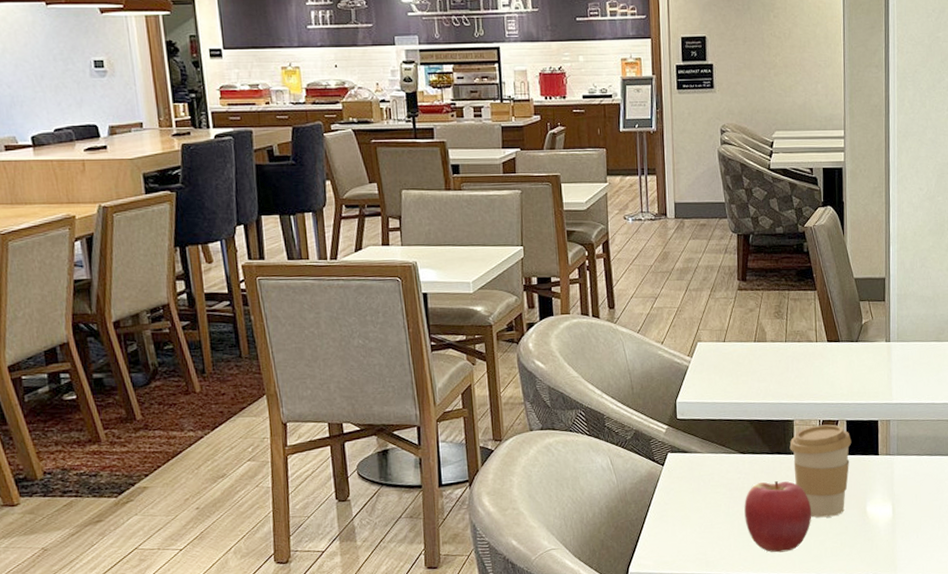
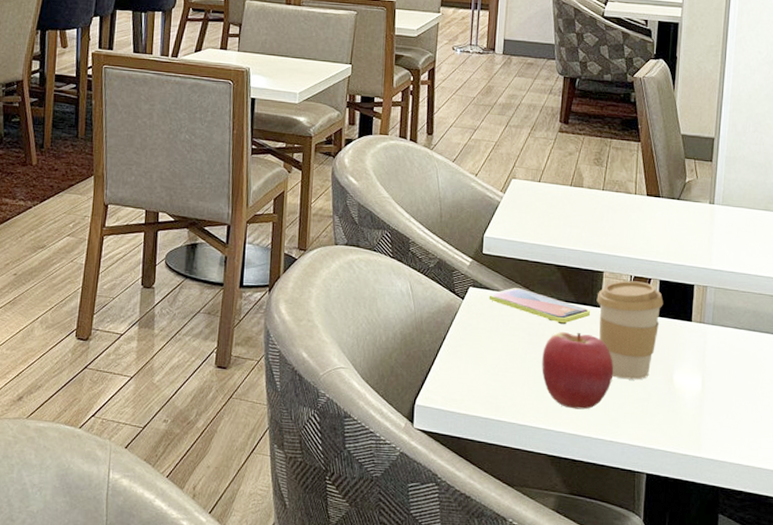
smartphone: none [687,447,786,476] -> present [488,288,591,325]

